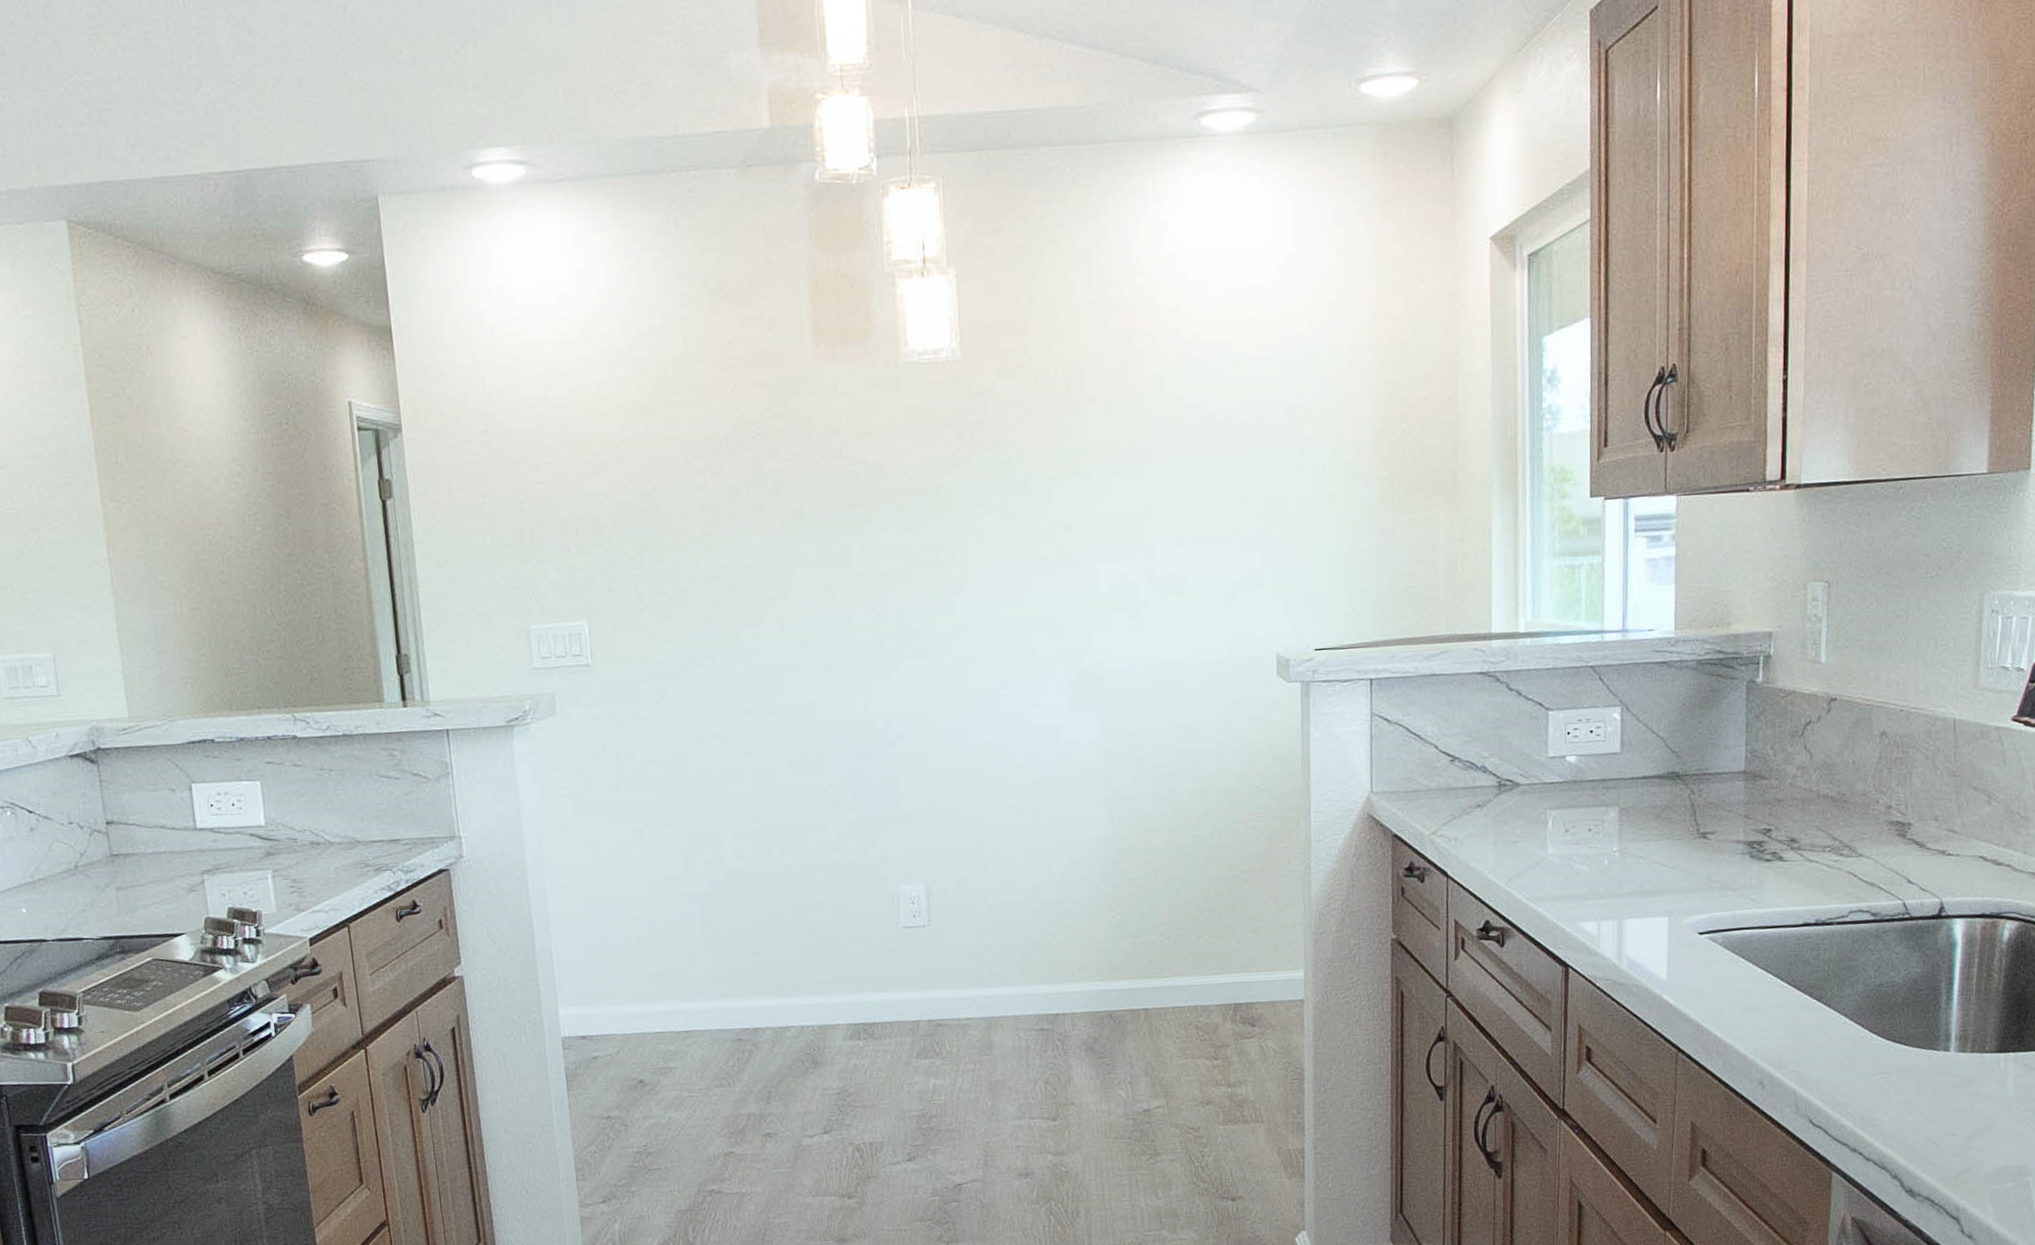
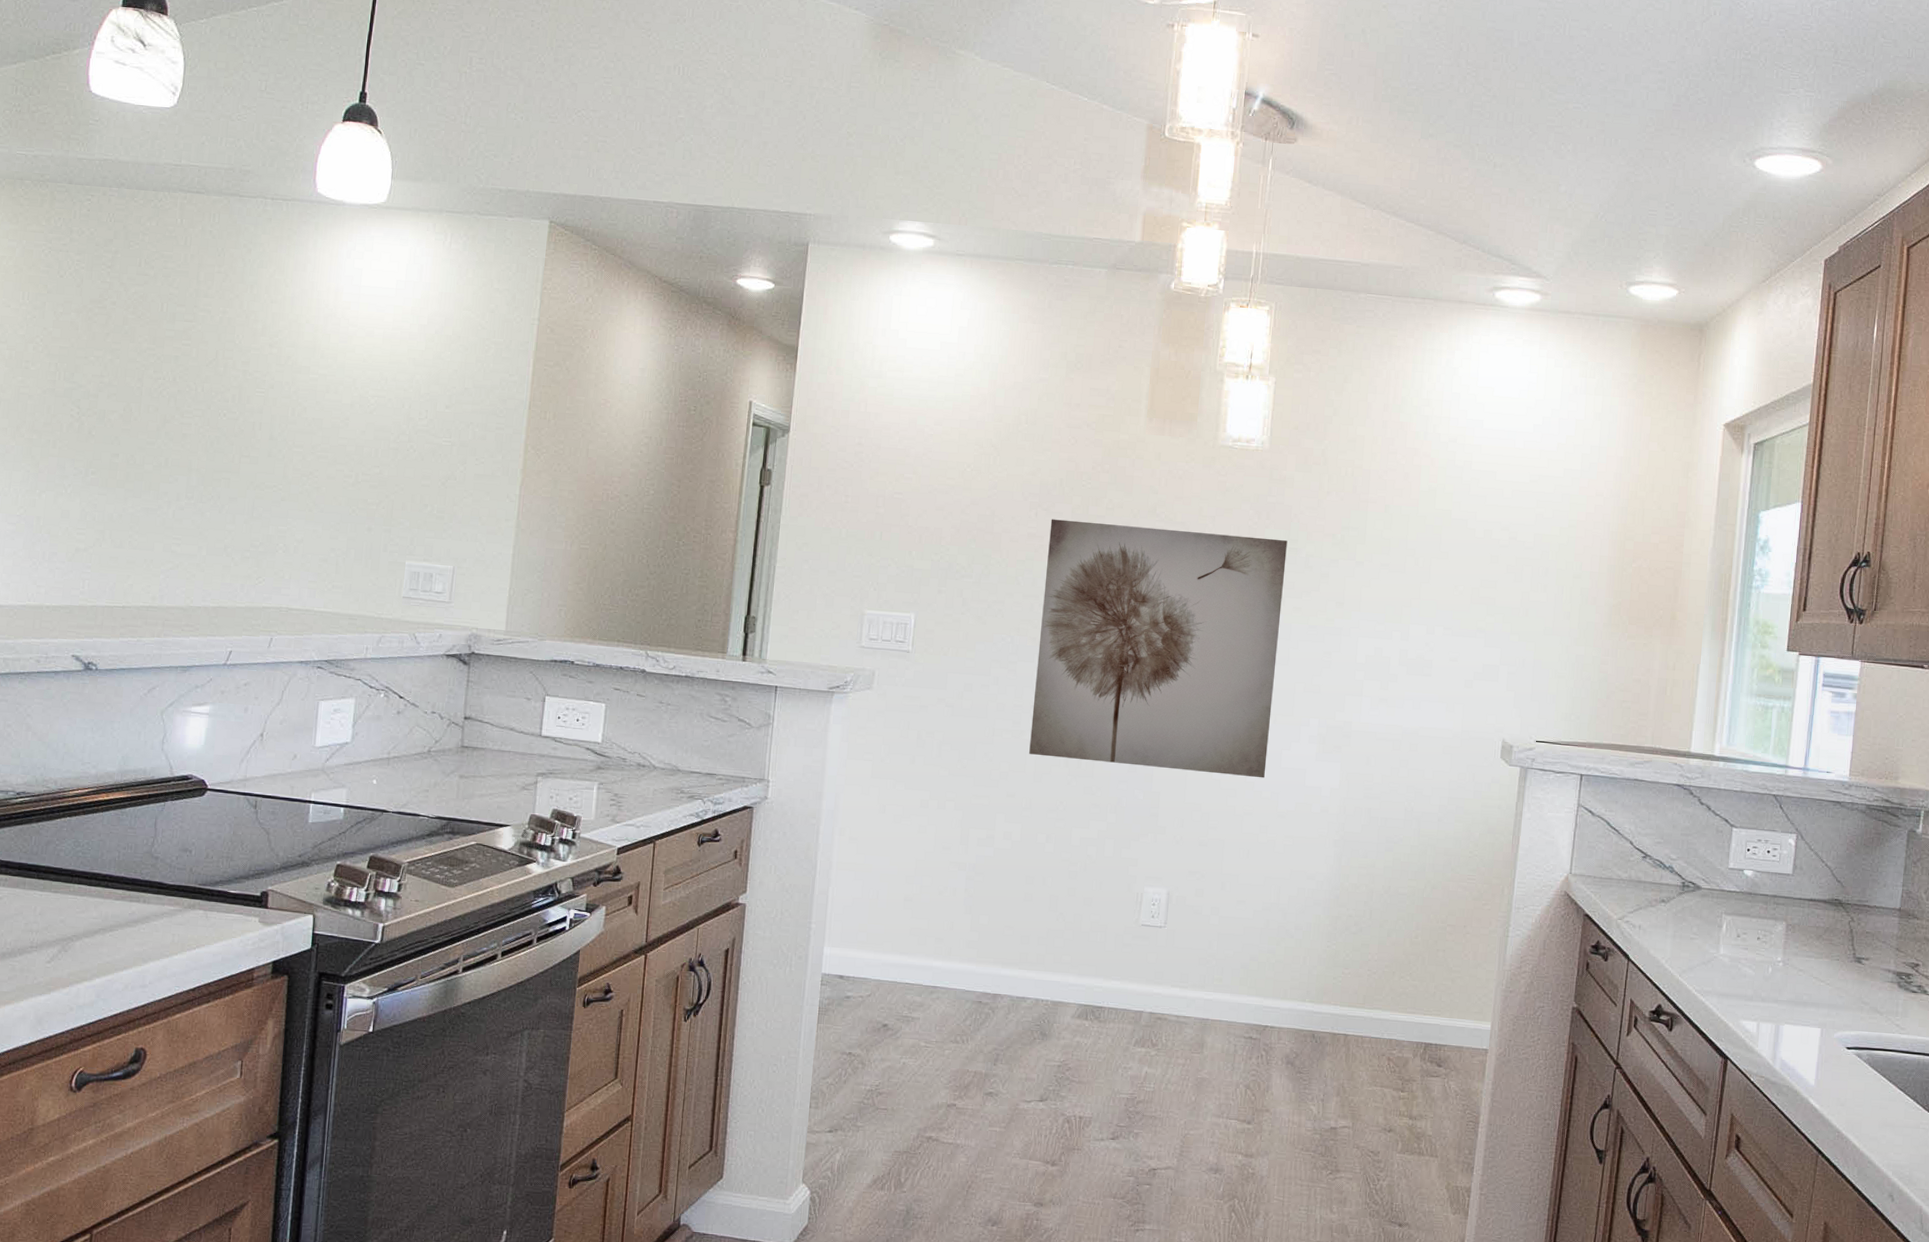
wall art: none [723,464,1014,759] -> present [1029,519,1288,778]

